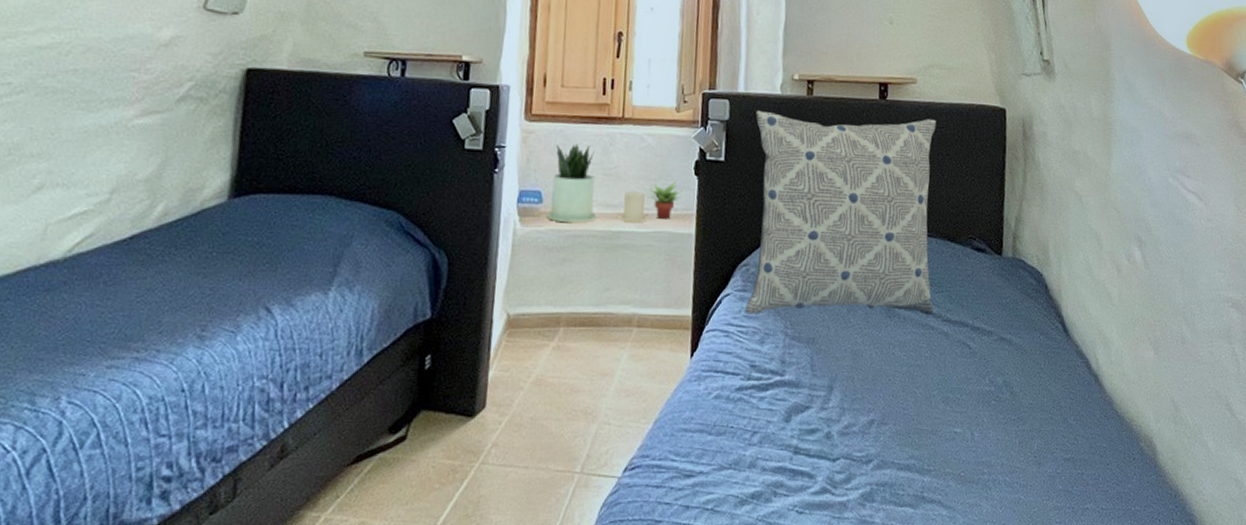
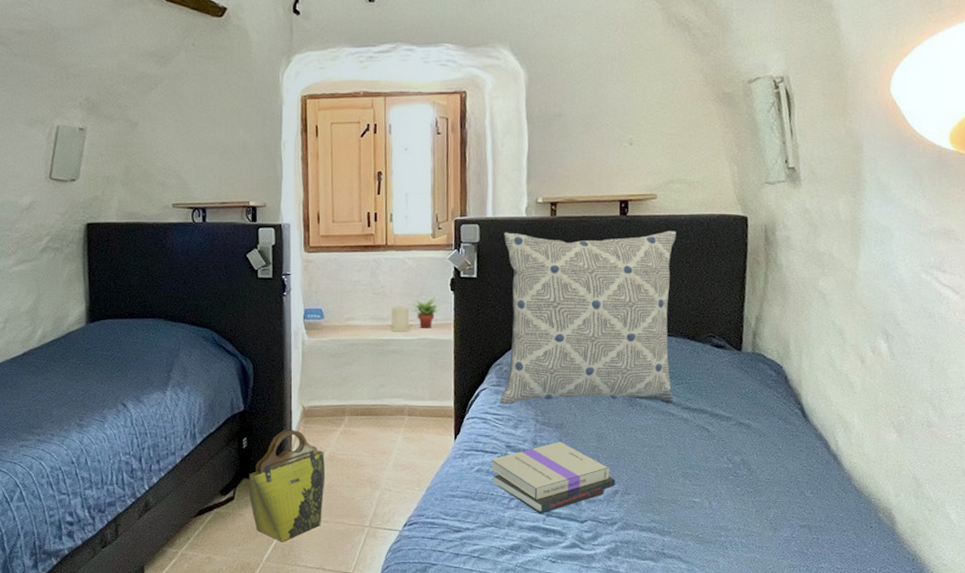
tote bag: none [427,343,531,498] -> present [248,429,326,542]
planter: present [546,143,597,224] -> none [327,269,370,334]
books: none [731,360,872,452] -> present [490,442,616,514]

